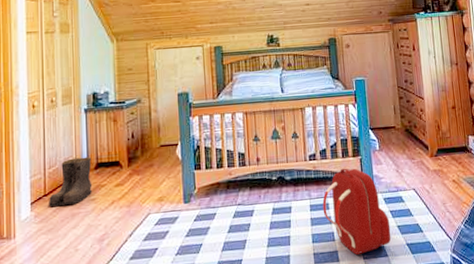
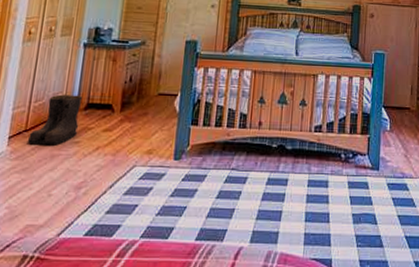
backpack: present [322,168,392,255] -> none [321,145,391,241]

